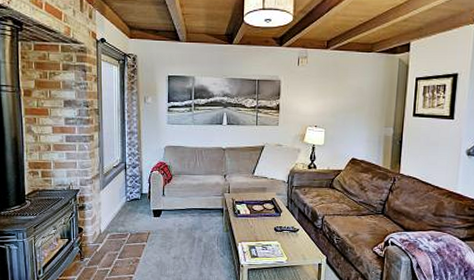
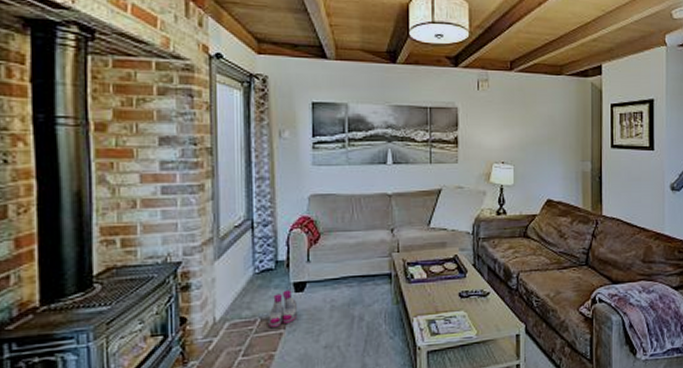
boots: none [135,215,156,241] -> present [267,290,298,329]

